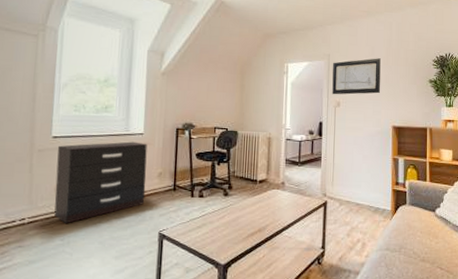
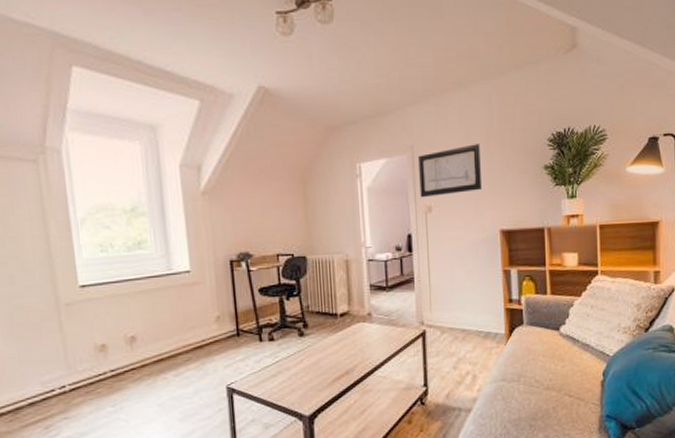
dresser: present [54,141,147,223] -> none [89,282,204,387]

